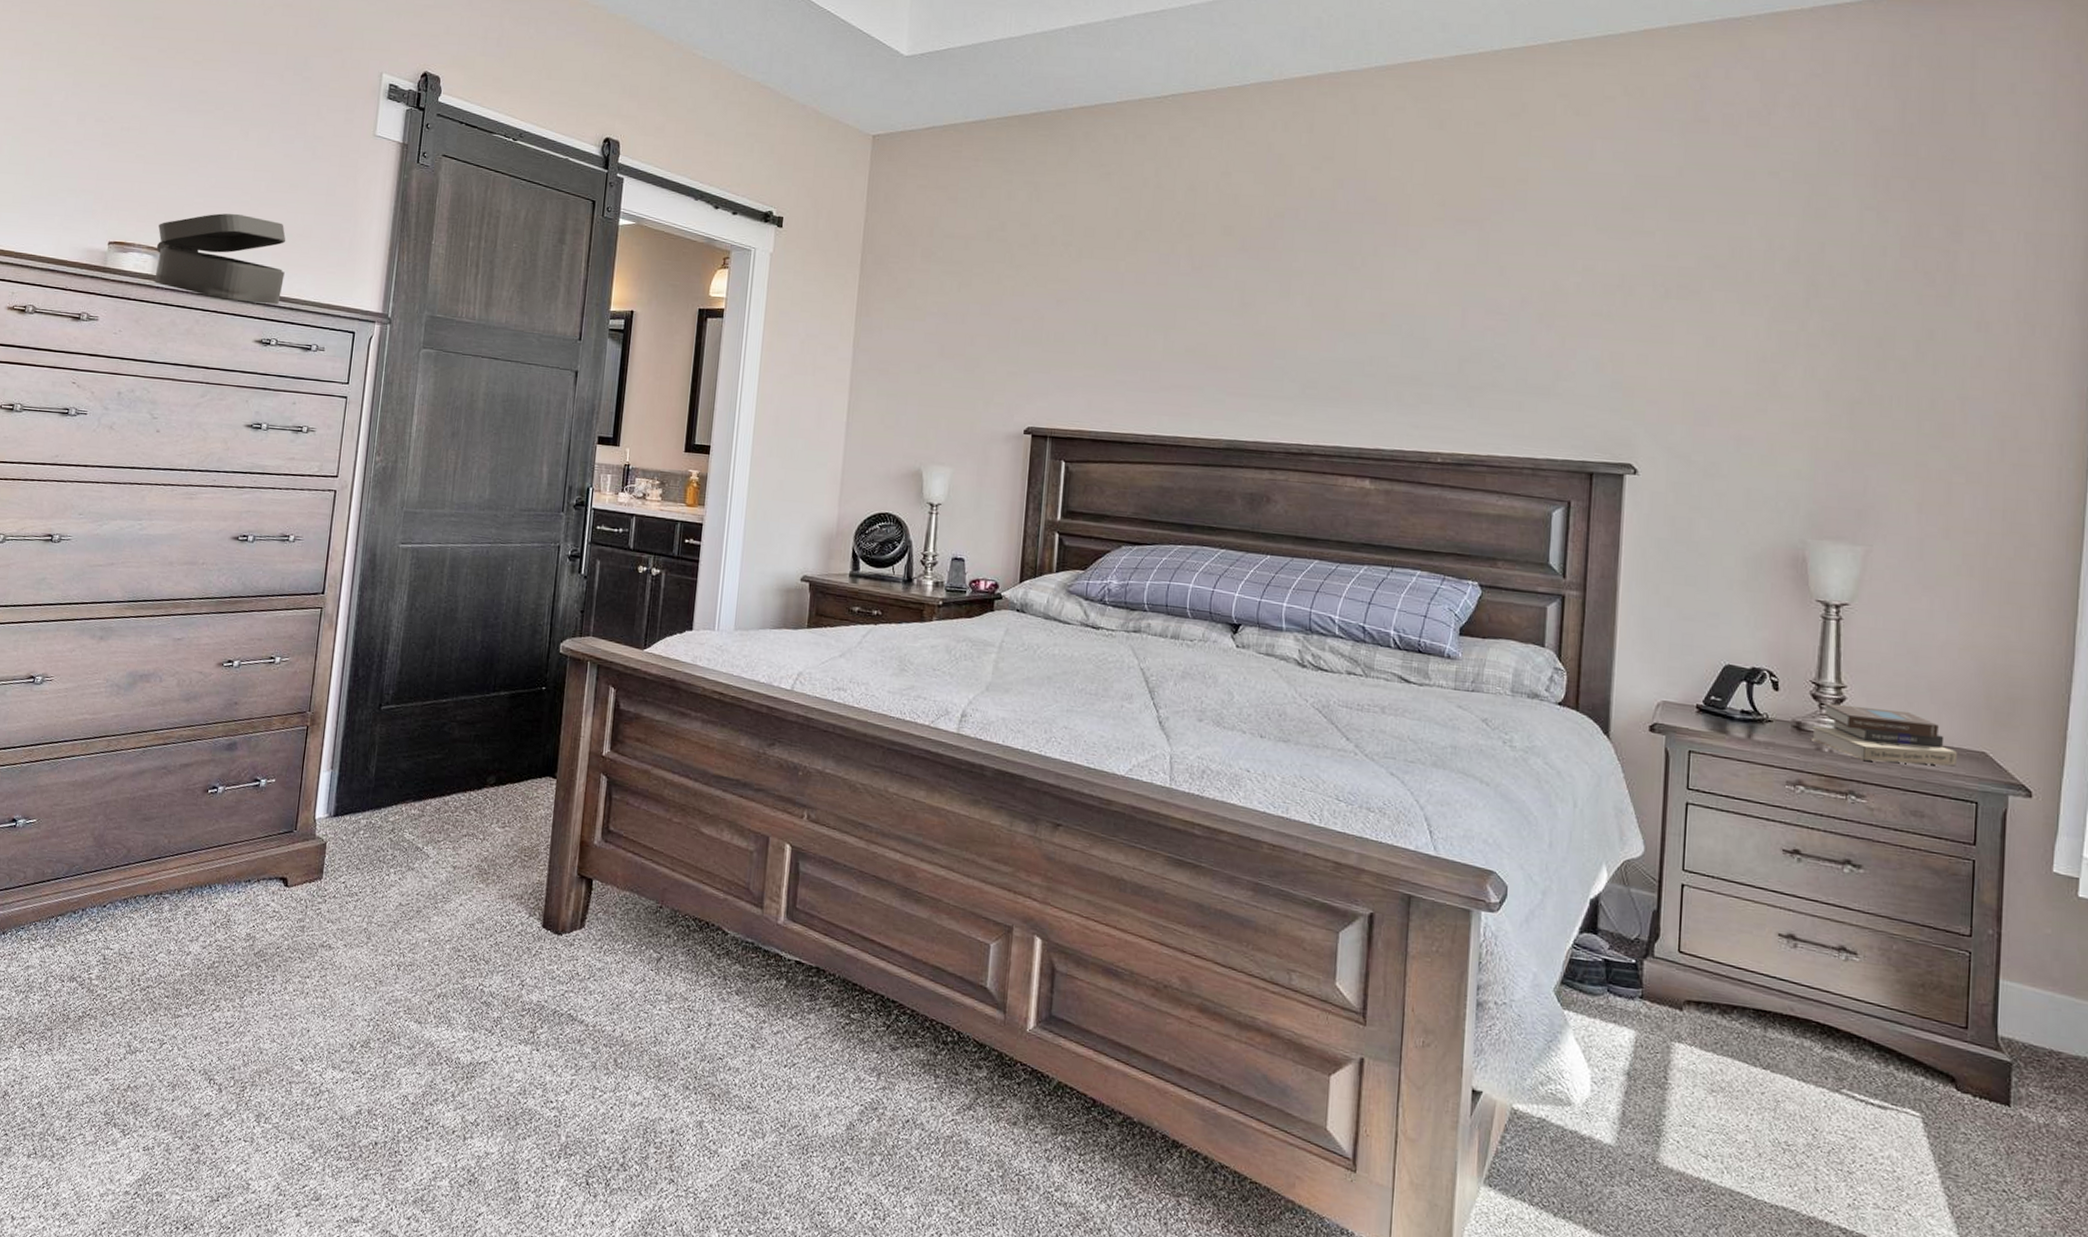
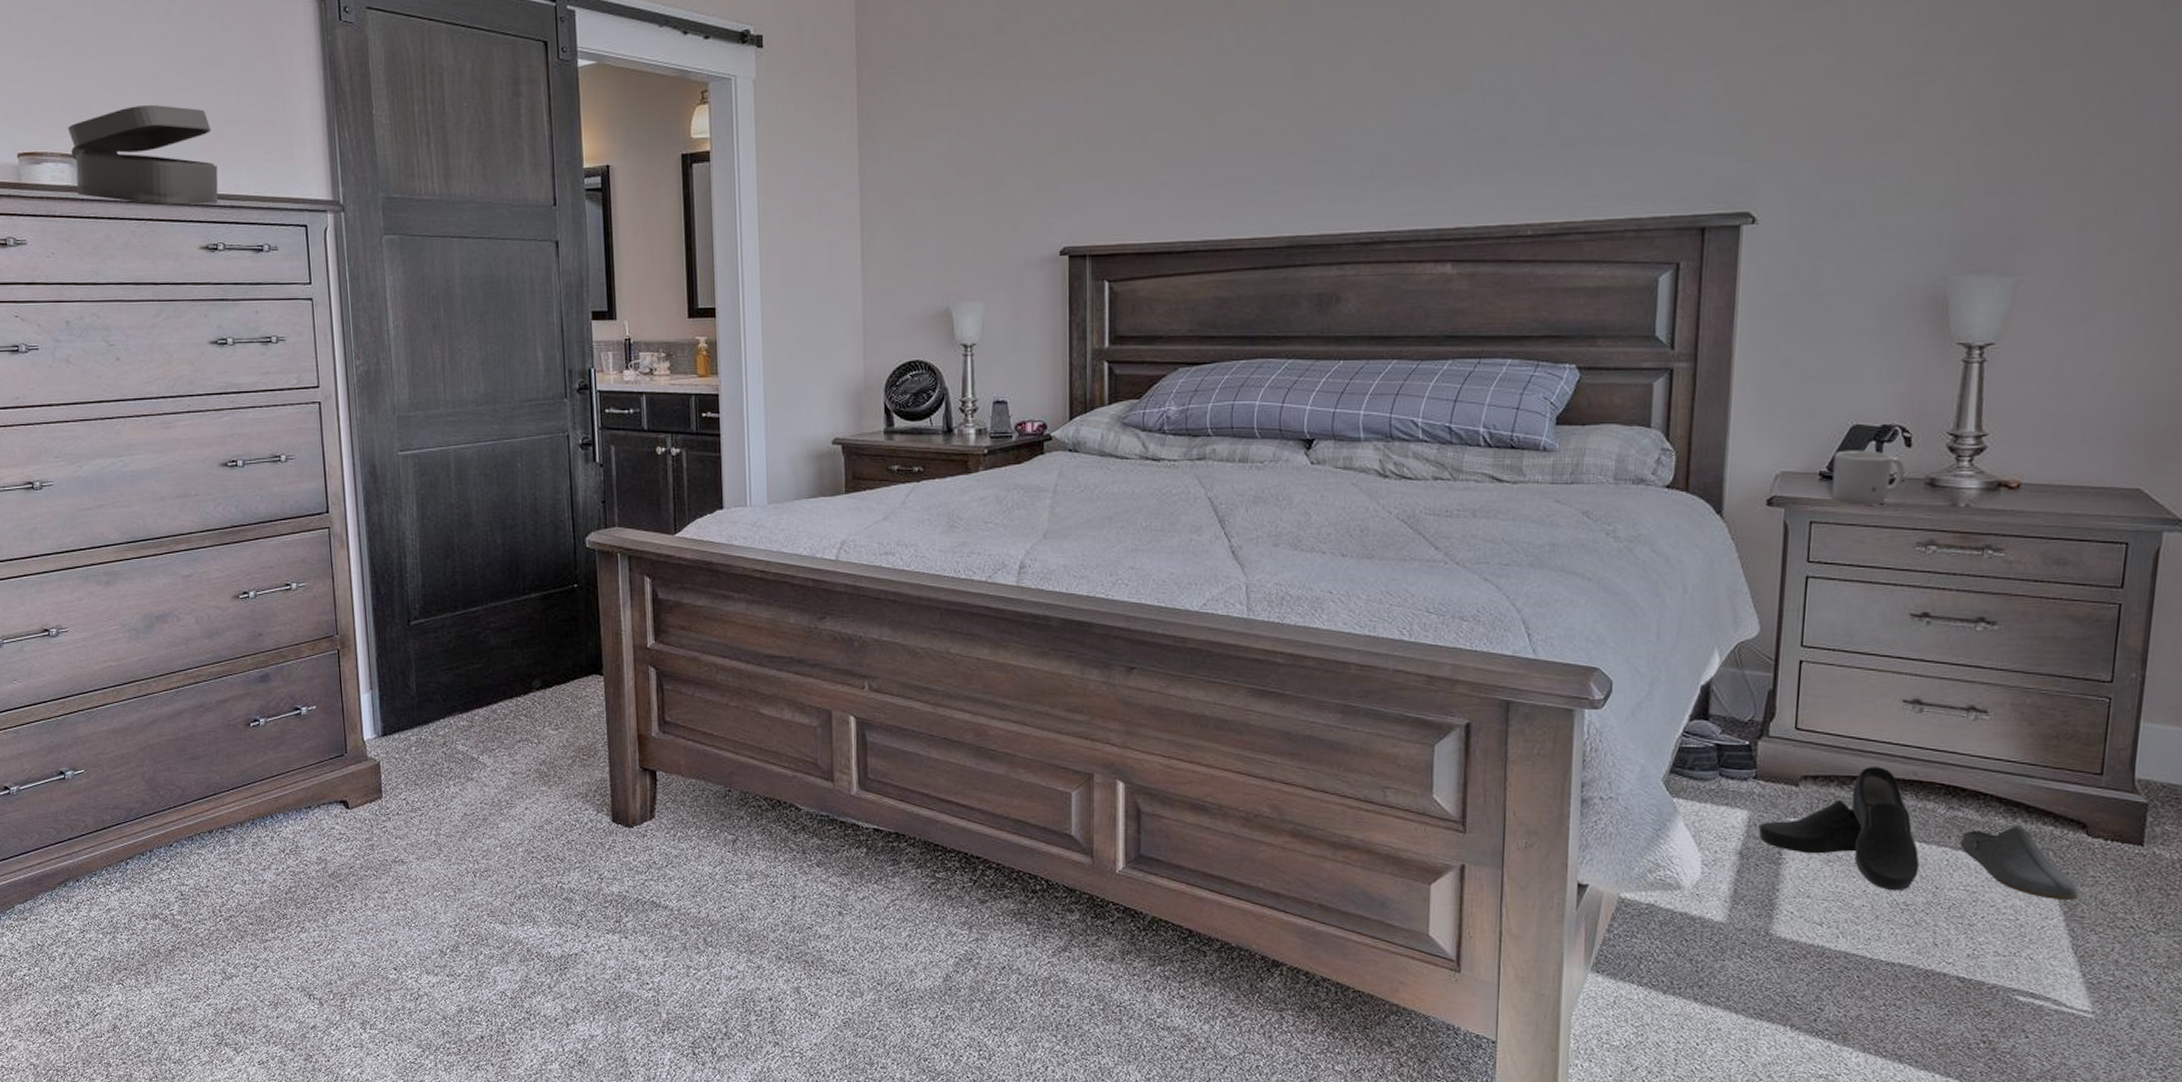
slipper: none [1645,997,1799,1130] -> present [1758,767,1920,892]
mug: none [1708,687,1774,742] -> present [1831,450,1906,505]
books: present [1810,702,1958,766] -> none [1945,454,2110,511]
slipper: none [1836,1073,1952,1157] -> present [1960,827,2079,900]

